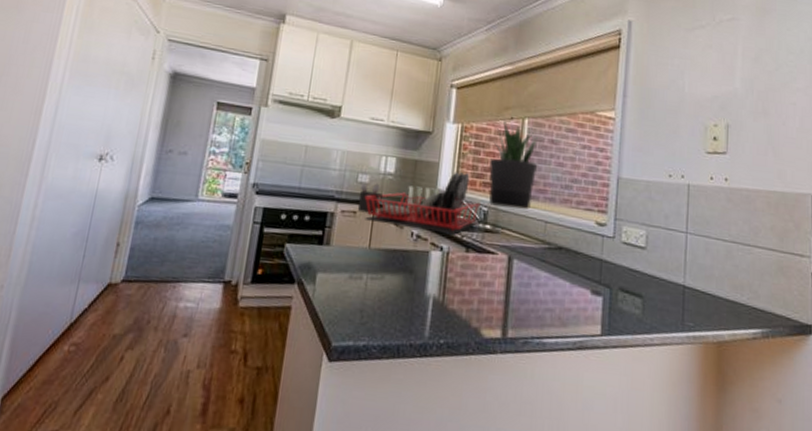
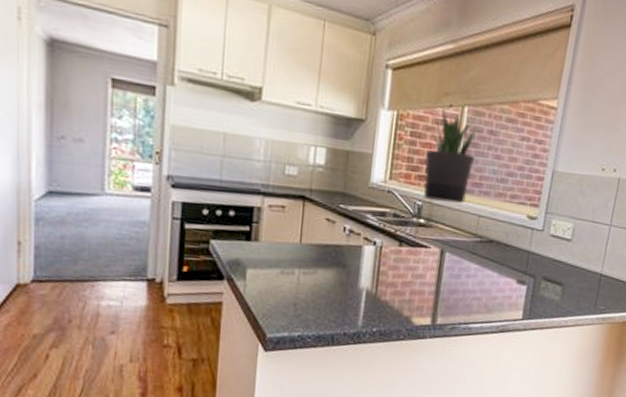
dish rack: present [358,172,480,235] -> none [286,164,415,230]

